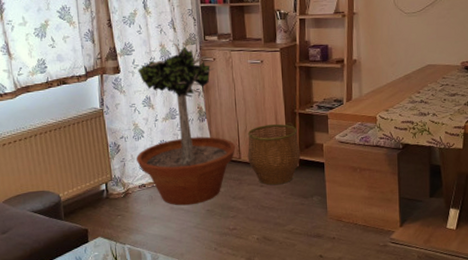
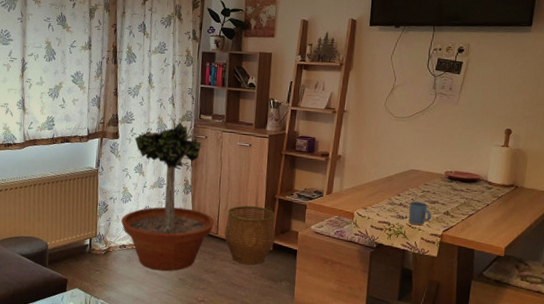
mug: none [430,96,453,120] -> present [408,201,432,226]

